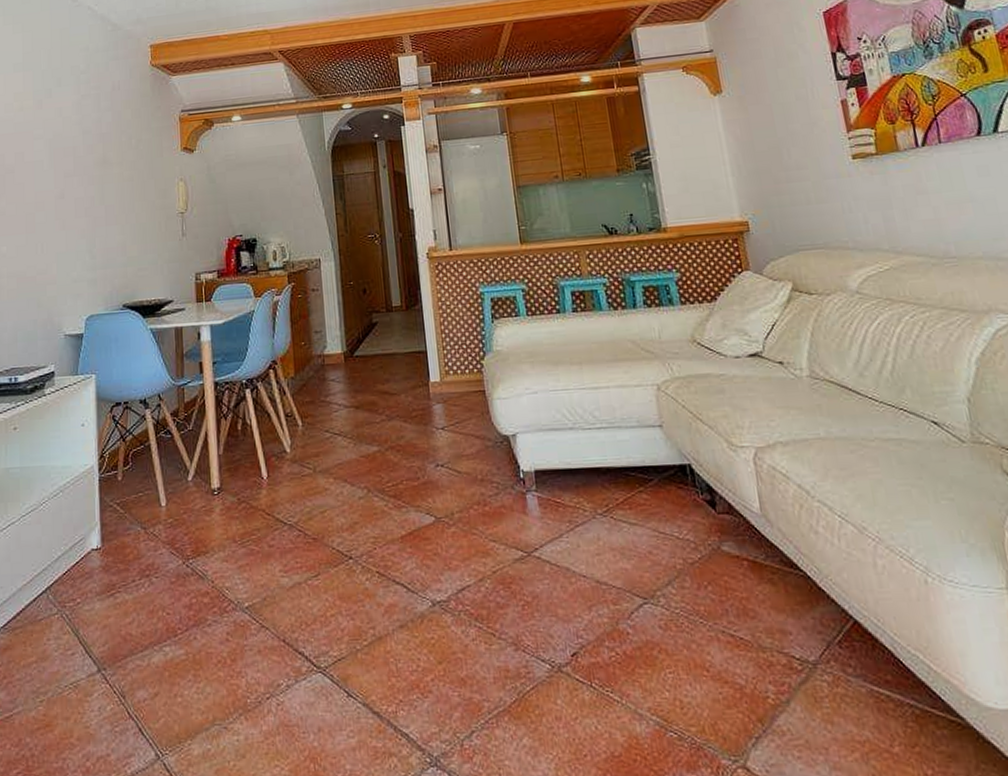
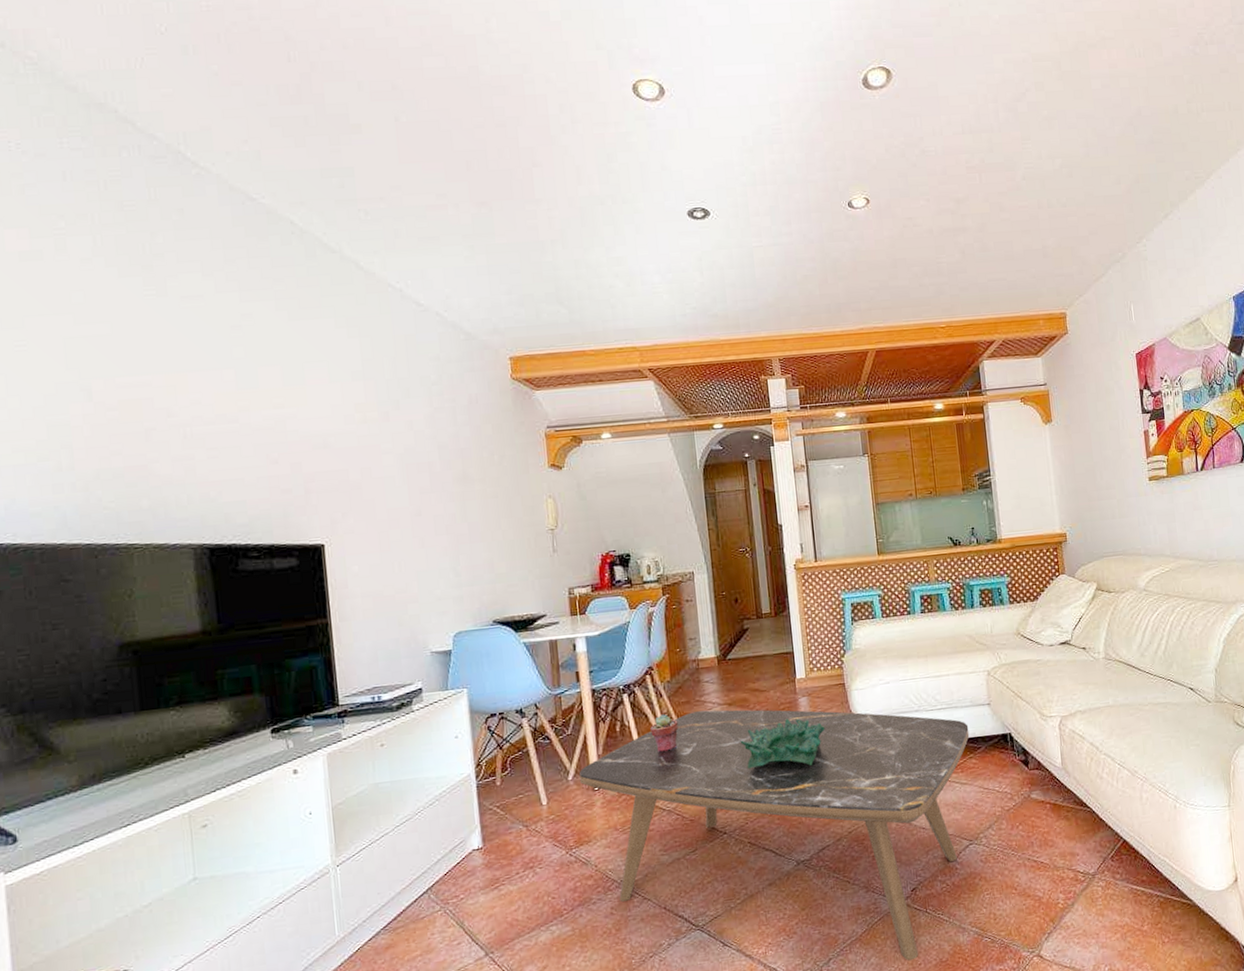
coffee table: none [199,412,638,749] -> present [579,709,970,961]
potted succulent: none [272,414,302,458] -> present [650,714,679,753]
decorative bowl: none [368,428,463,485] -> present [740,718,825,770]

